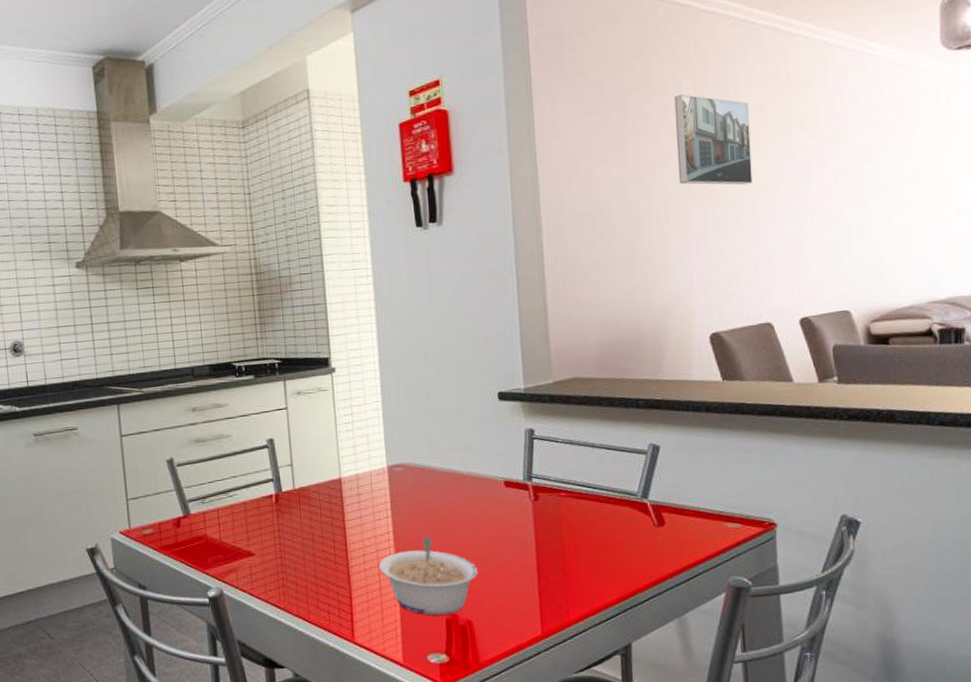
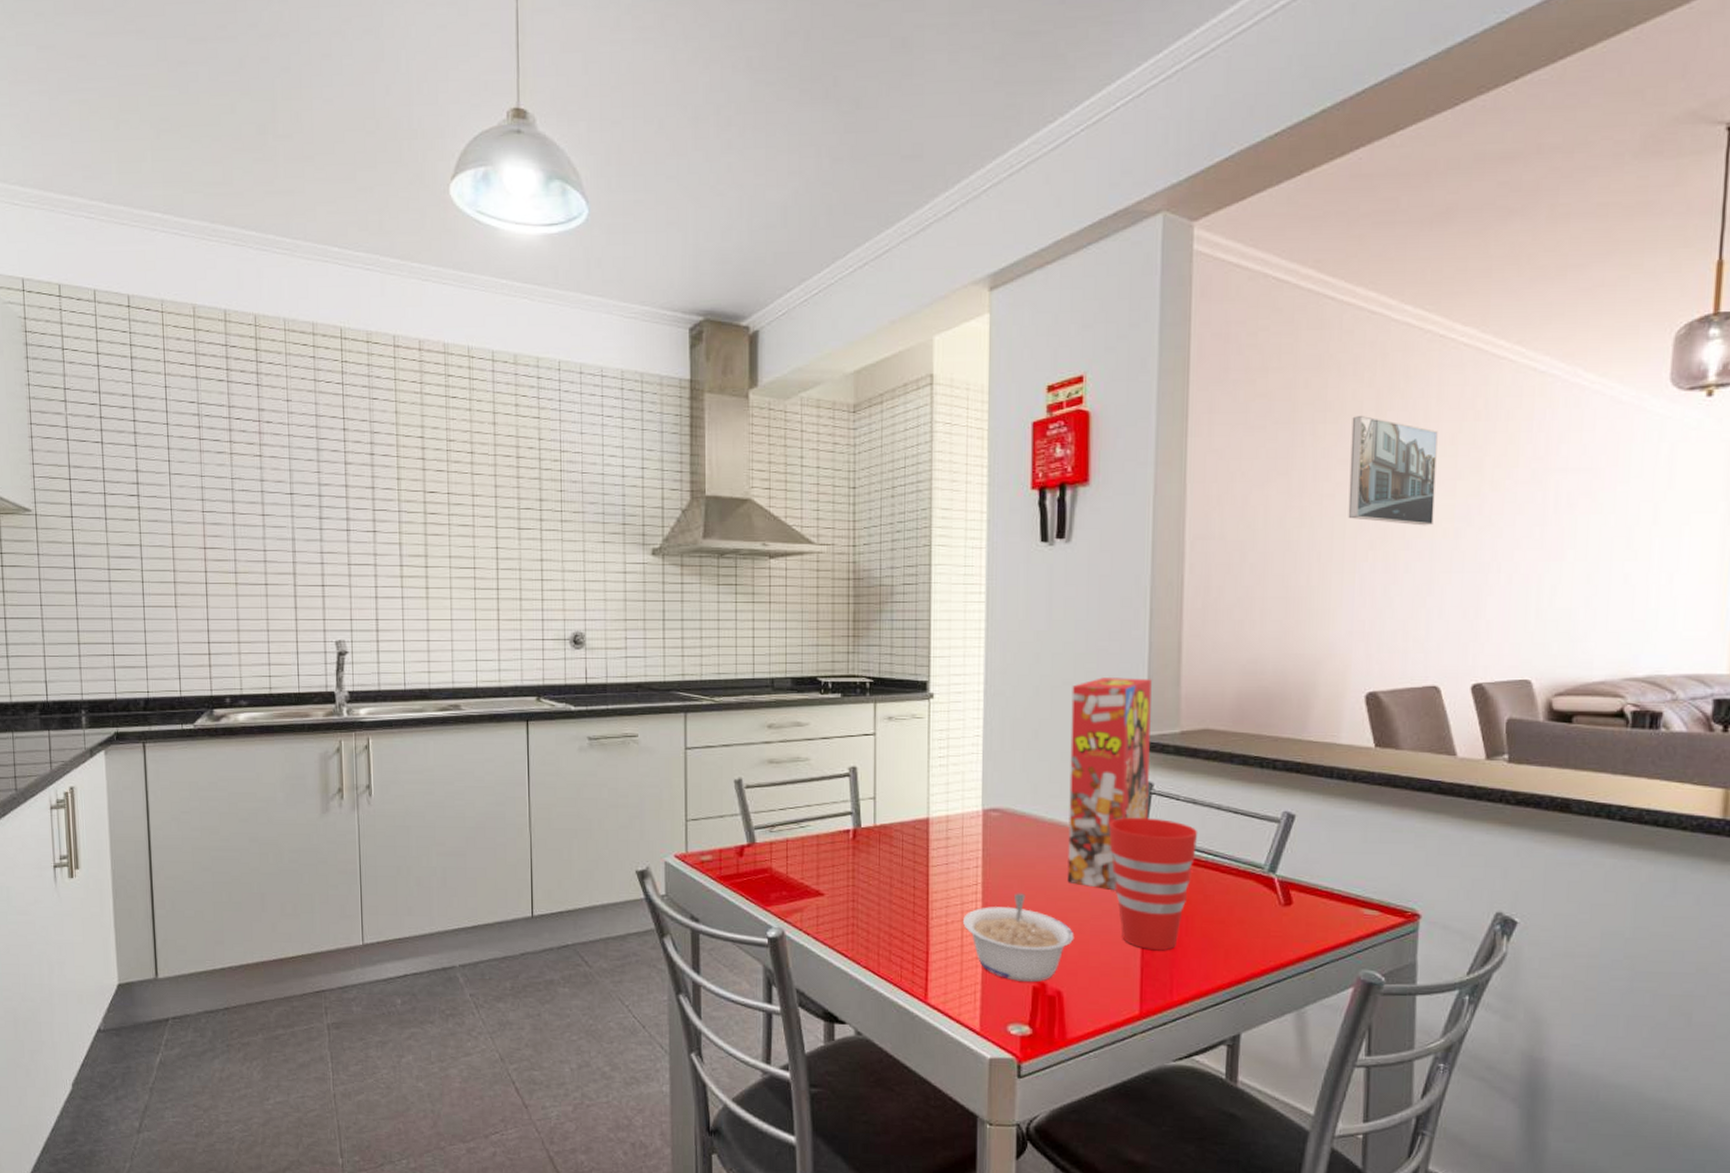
cereal box: none [455,338,532,527] -> present [1067,676,1152,891]
cup: none [499,460,577,576] -> present [1109,817,1198,950]

